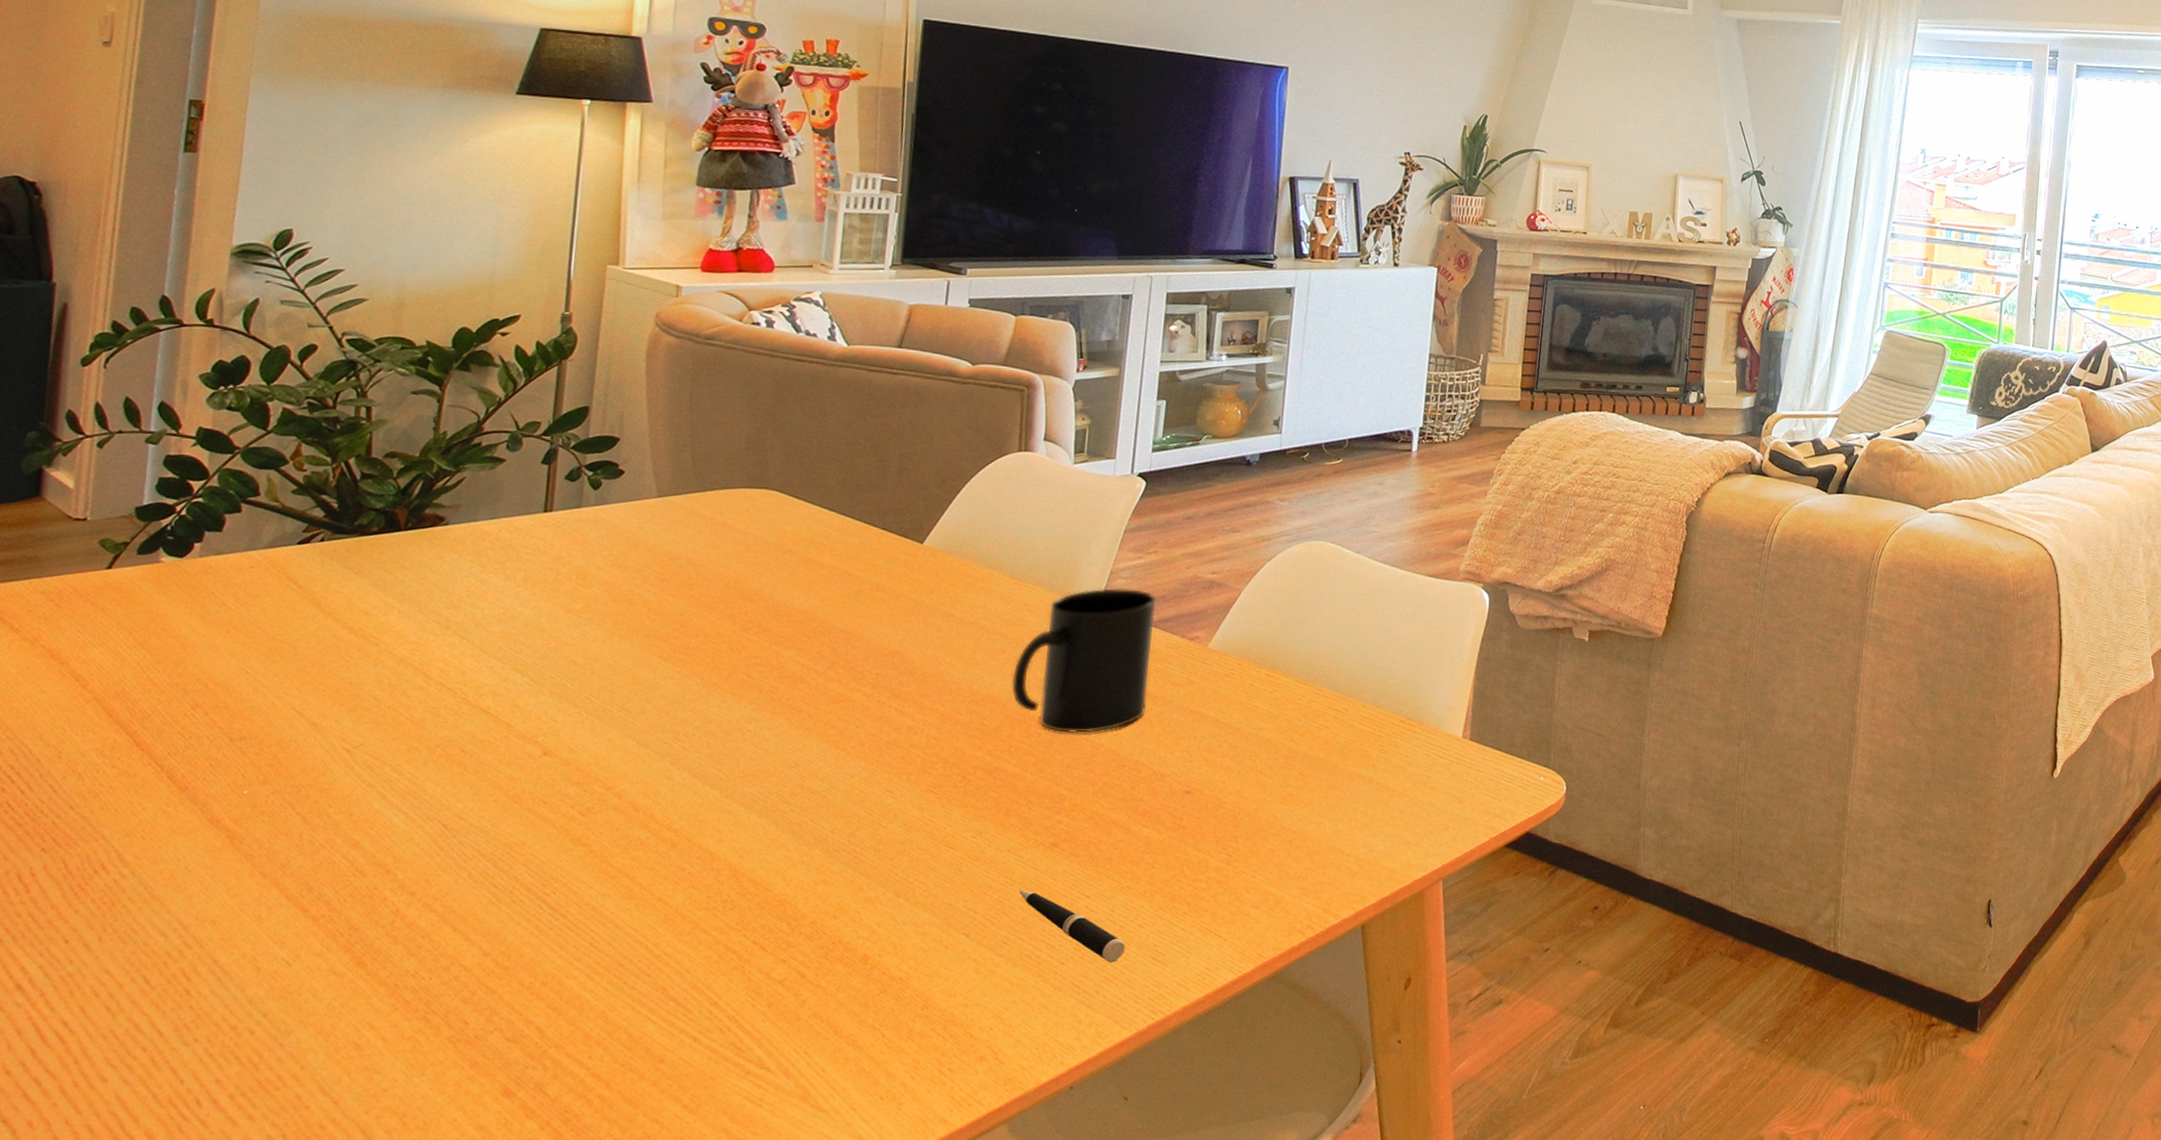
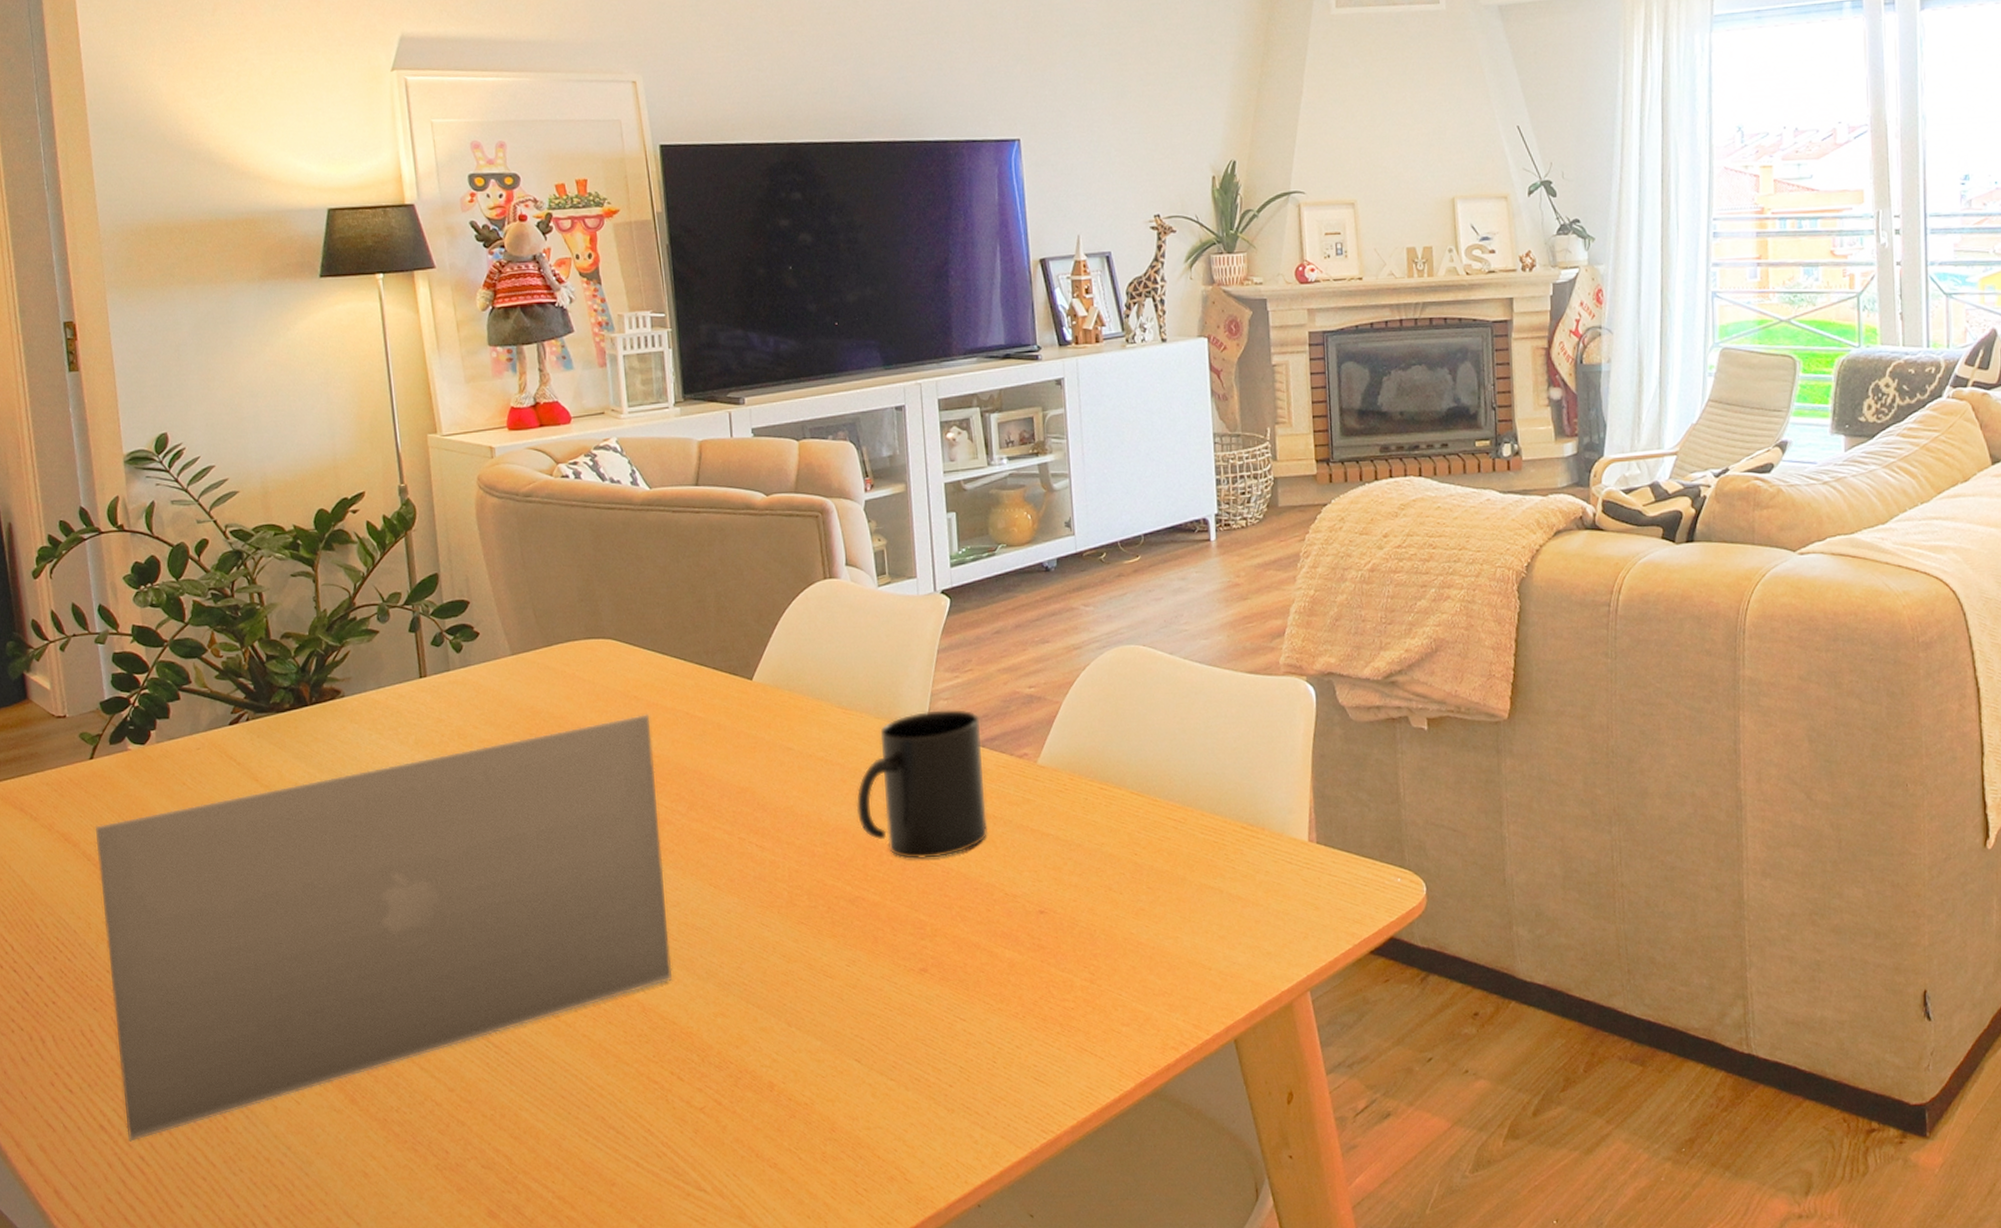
laptop: none [52,568,803,1004] -> present [96,713,672,1142]
pen: present [1019,889,1126,964] -> none [899,1015,1007,1085]

